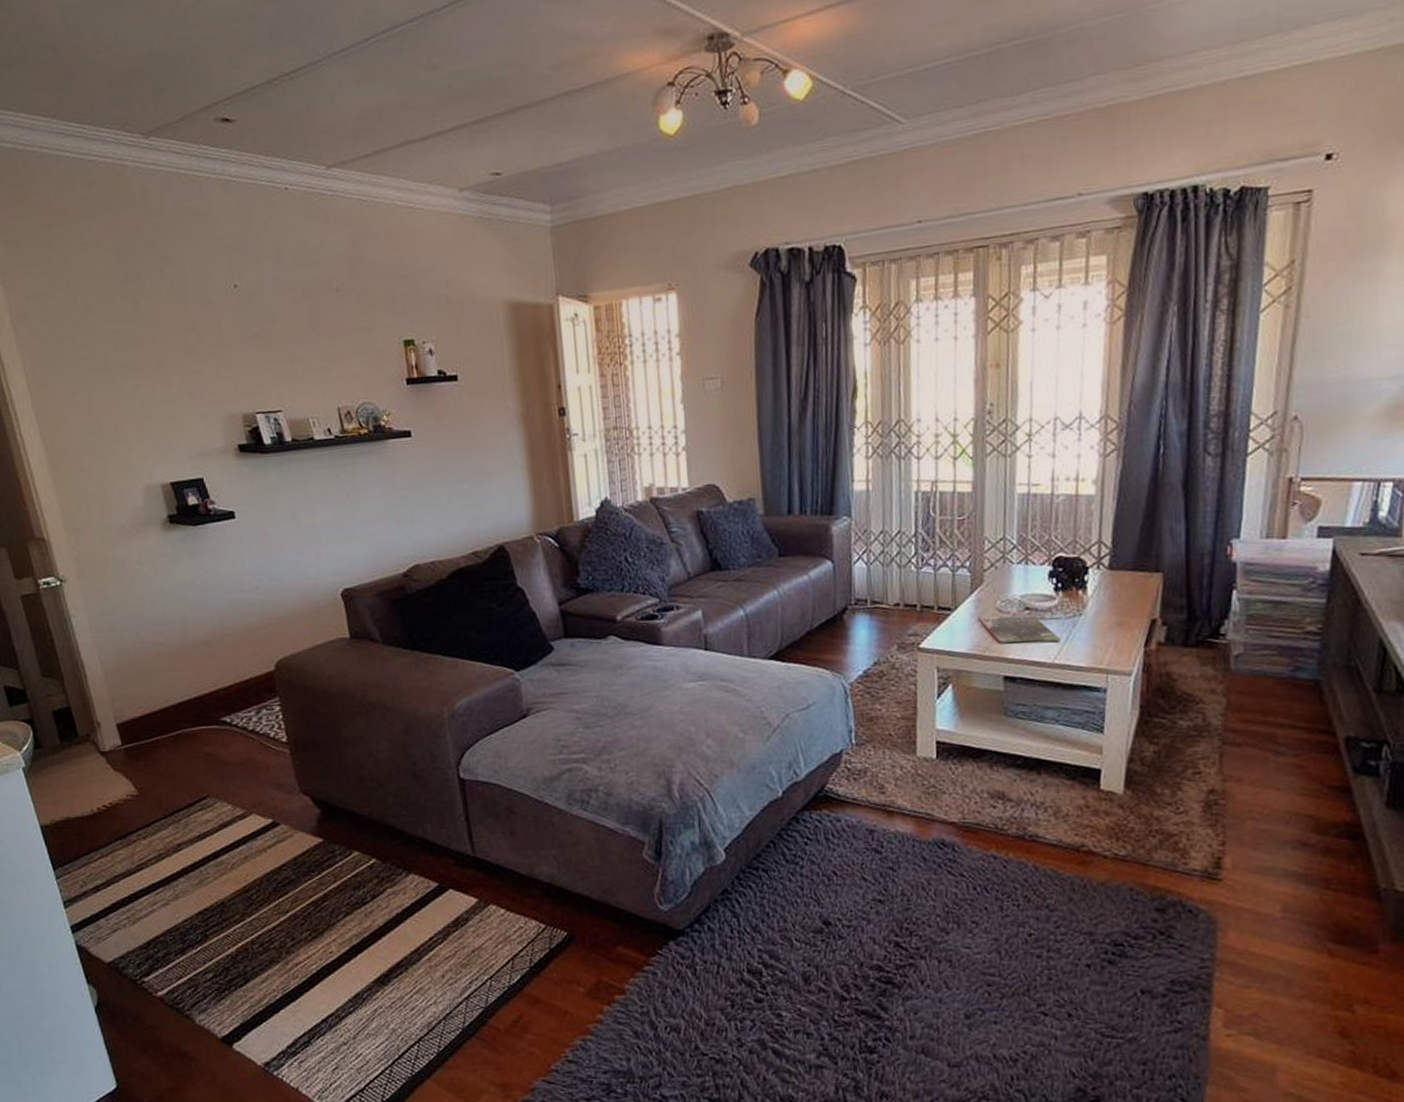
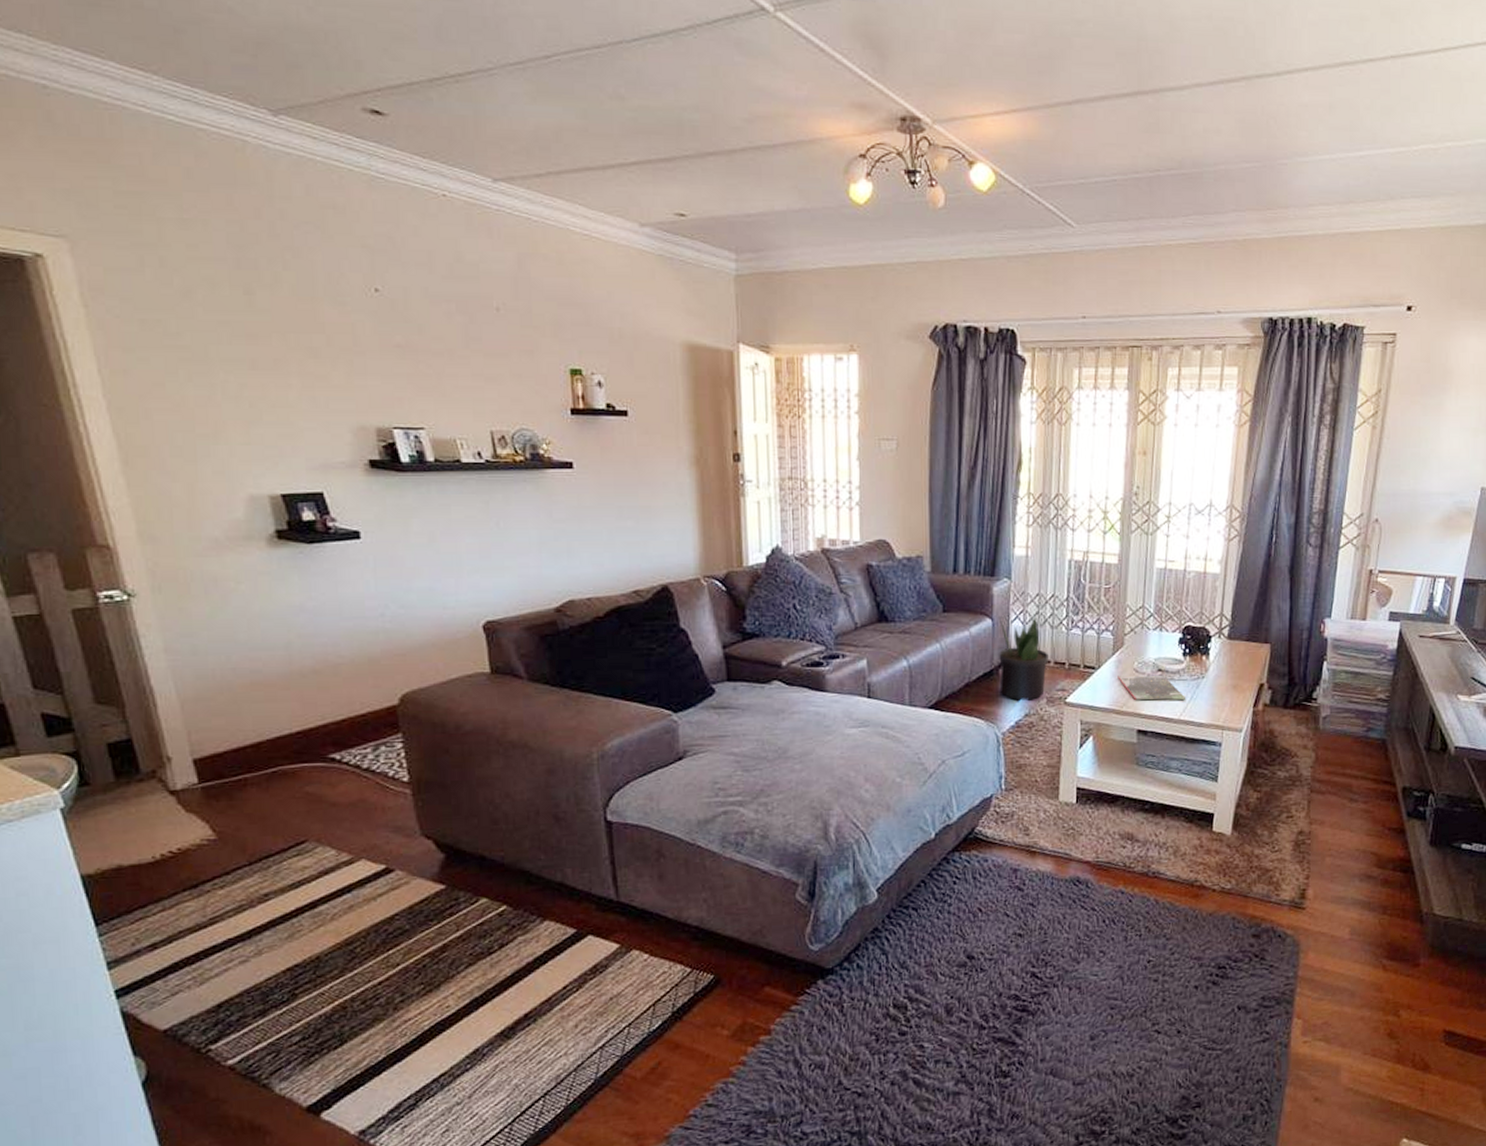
planter: none [841,557,897,648] -> present [999,617,1048,701]

